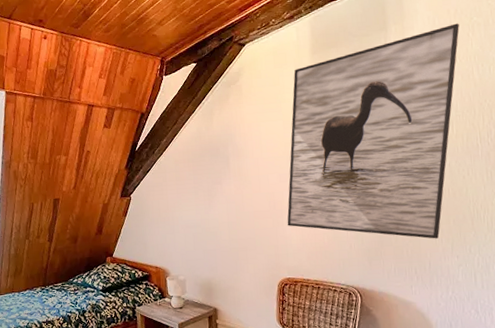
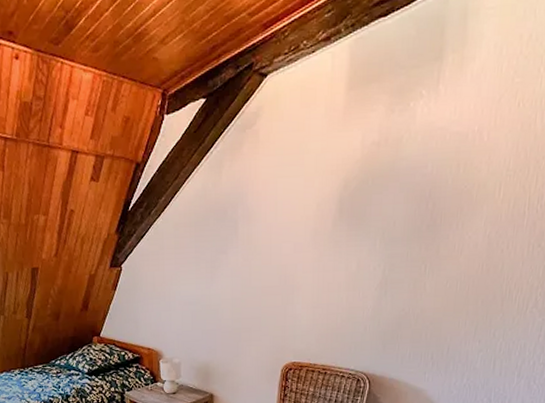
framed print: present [287,23,460,239] -> none [298,54,531,322]

